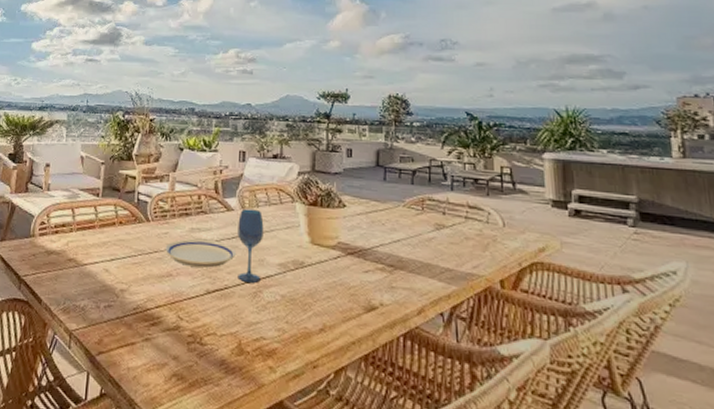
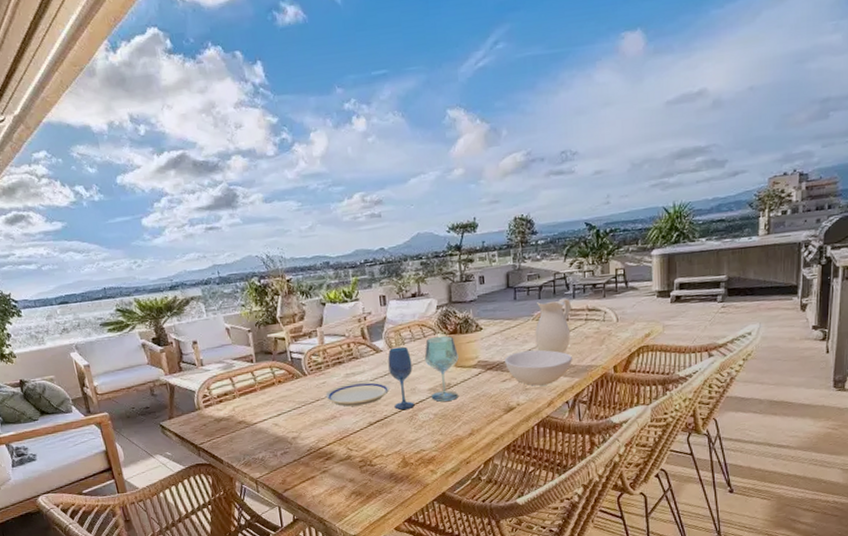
wine glass: none [278,205,316,283] -> present [424,336,459,402]
bowl: none [369,240,449,287] -> present [505,349,572,386]
pitcher: none [404,187,448,252] -> present [534,297,571,354]

